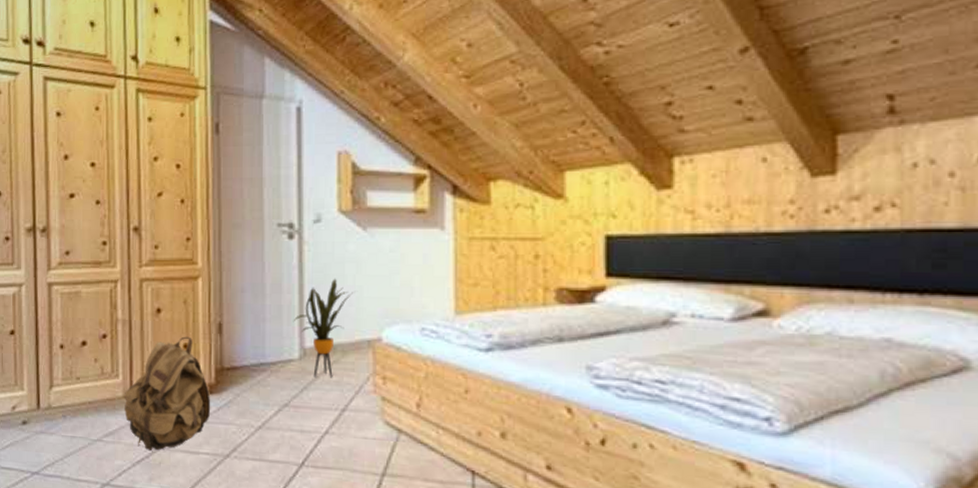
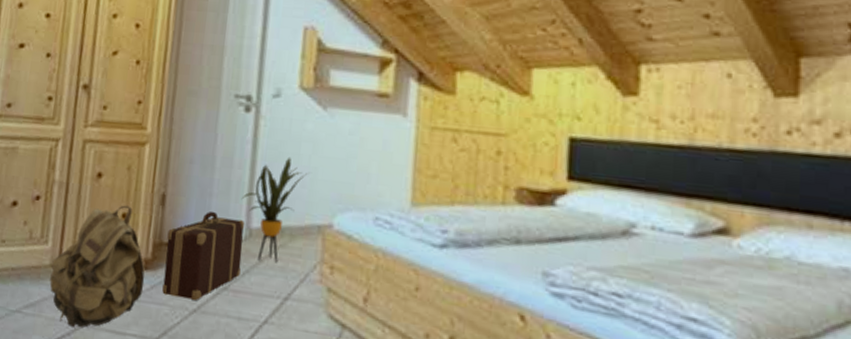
suitcase: none [227,335,299,418] -> present [162,210,245,300]

